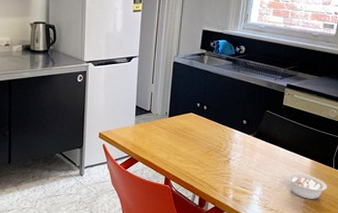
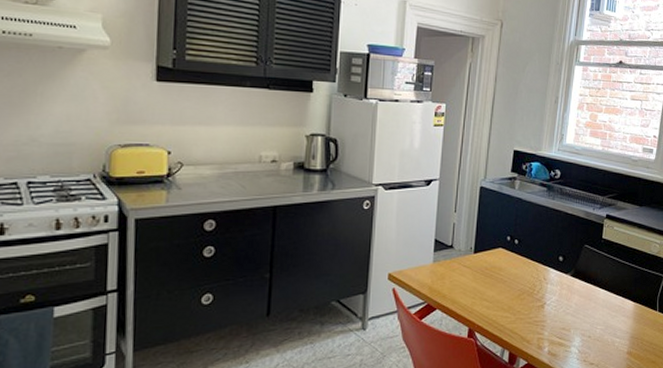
legume: present [287,173,327,200] -> none [608,318,651,350]

